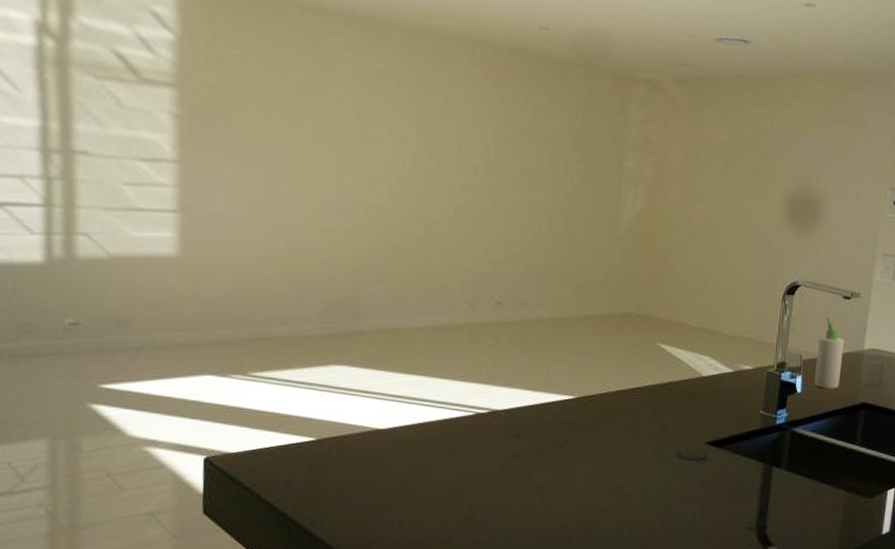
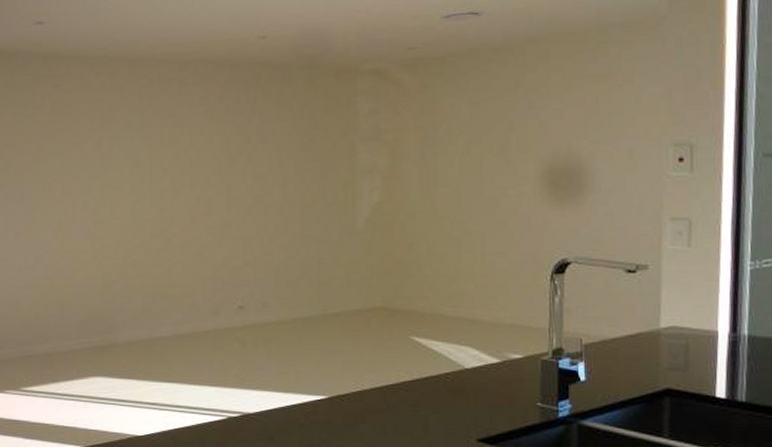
bottle: present [814,316,844,389] -> none [600,294,634,375]

